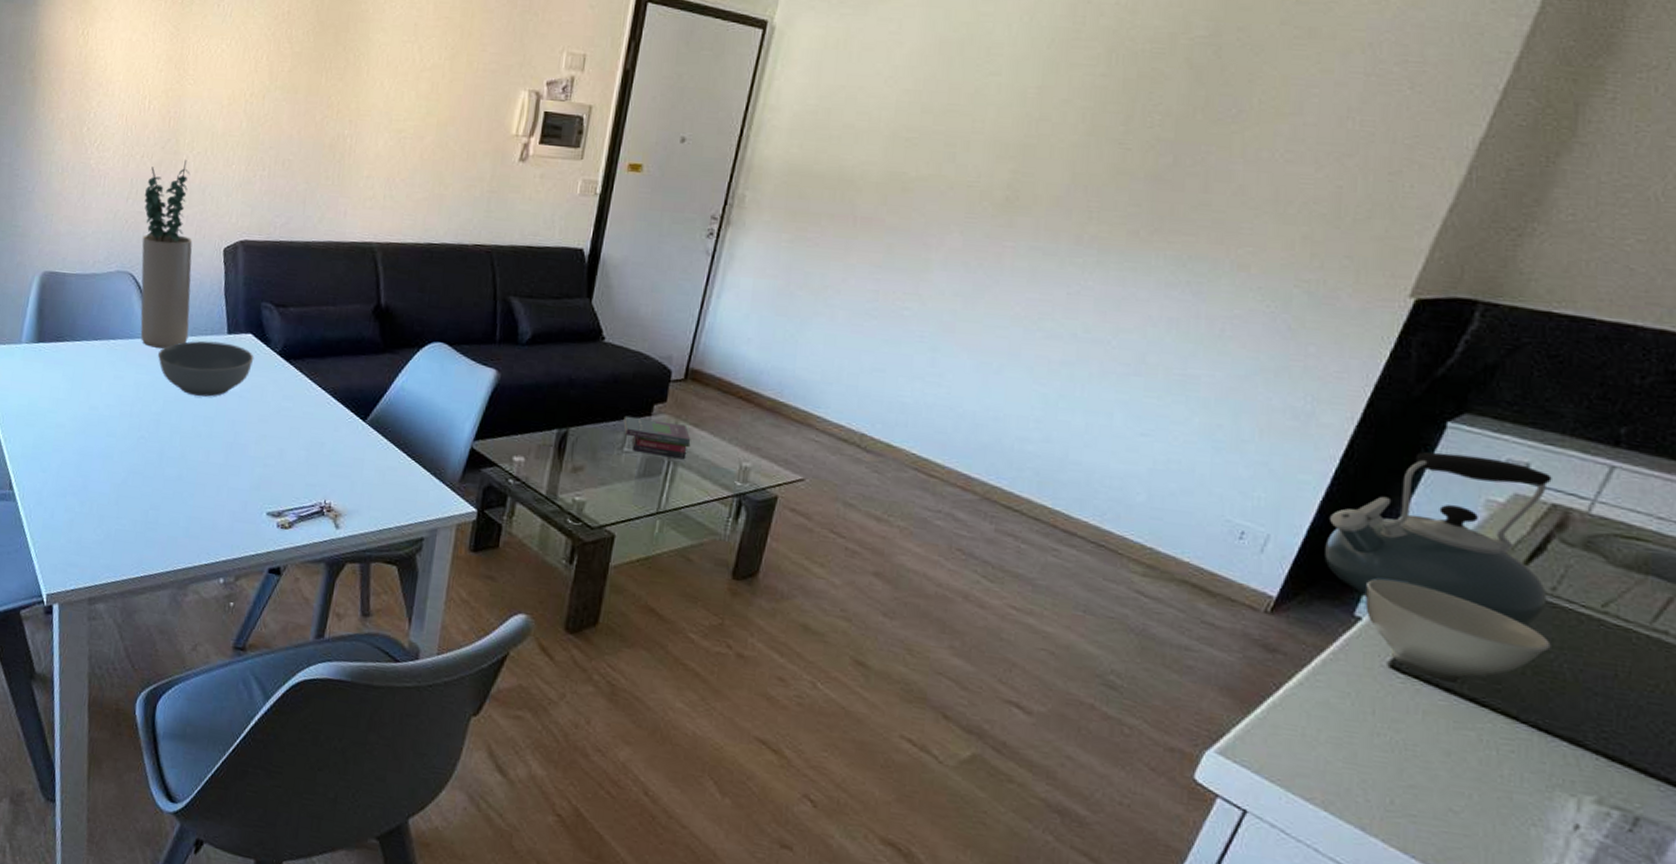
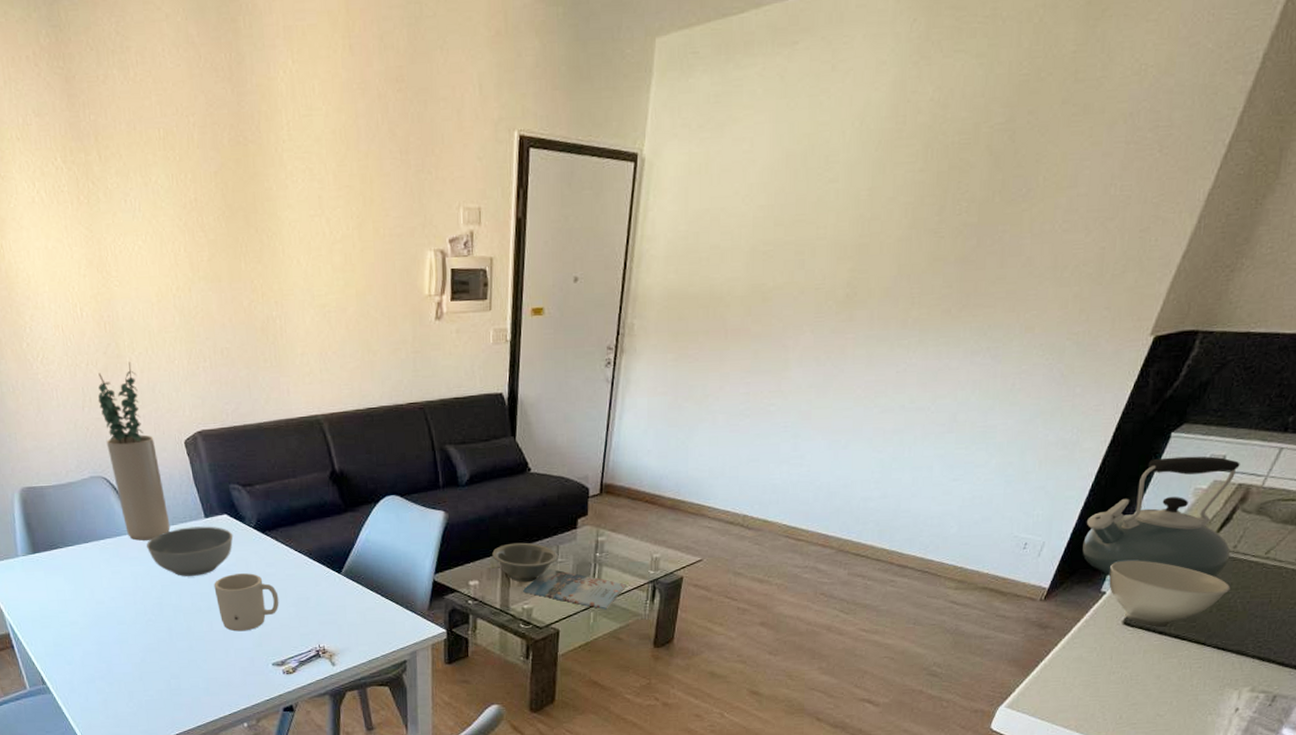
mug: none [220,401,290,469] -> present [214,573,279,632]
decorative bowl: none [545,419,625,470] -> present [492,542,558,583]
magazine: none [576,457,705,521] -> present [523,568,626,611]
books: present [623,415,691,460] -> none [555,531,611,561]

